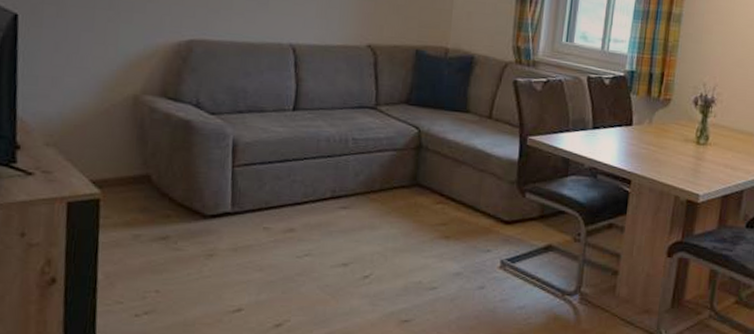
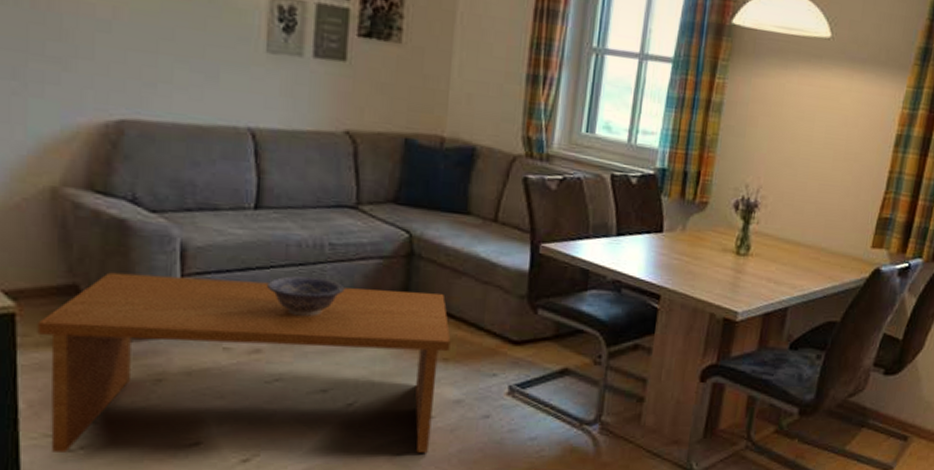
coffee table: none [116,164,452,320] -> present [37,272,451,453]
decorative bowl: none [301,166,365,200] -> present [267,276,345,316]

